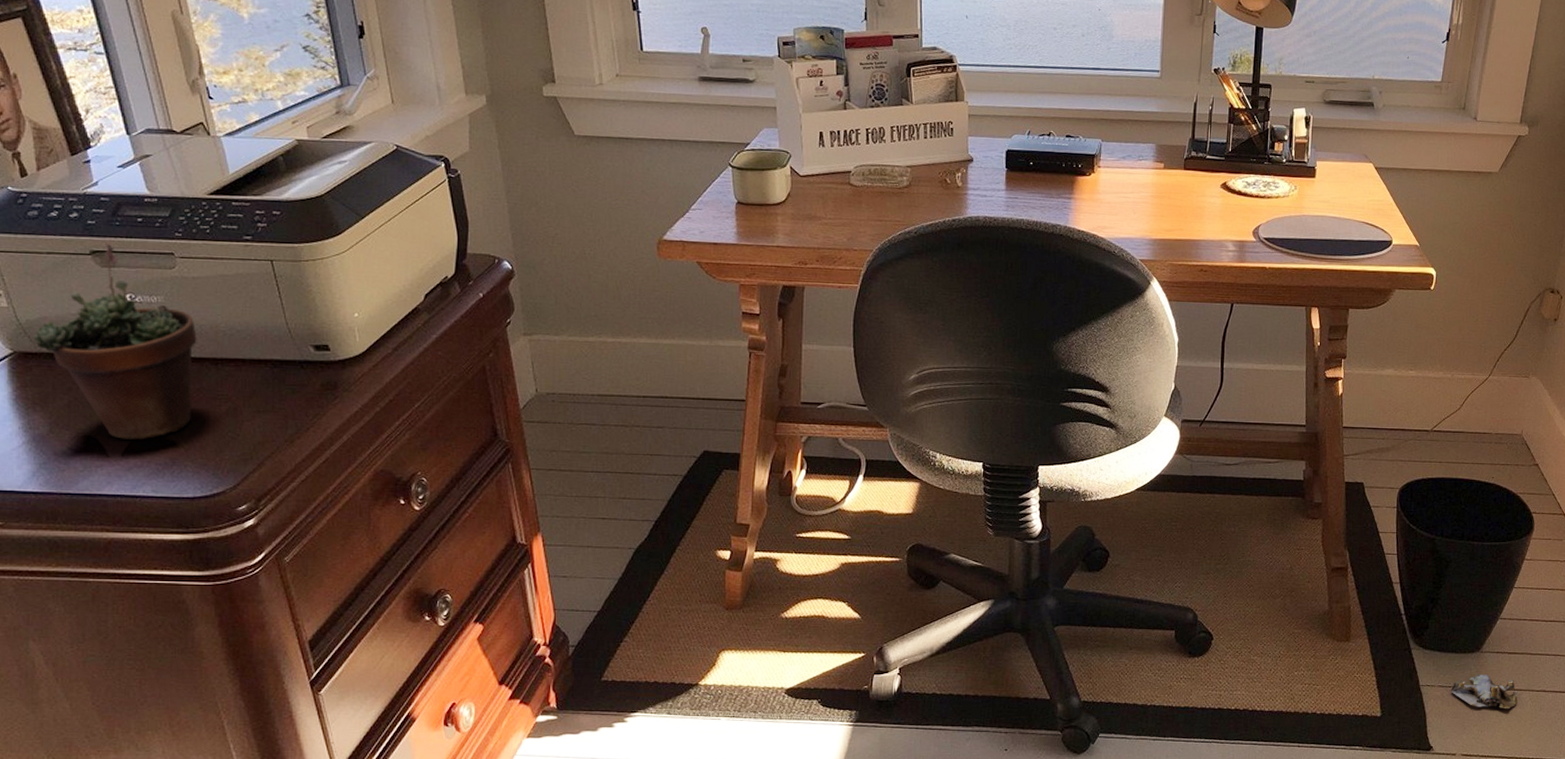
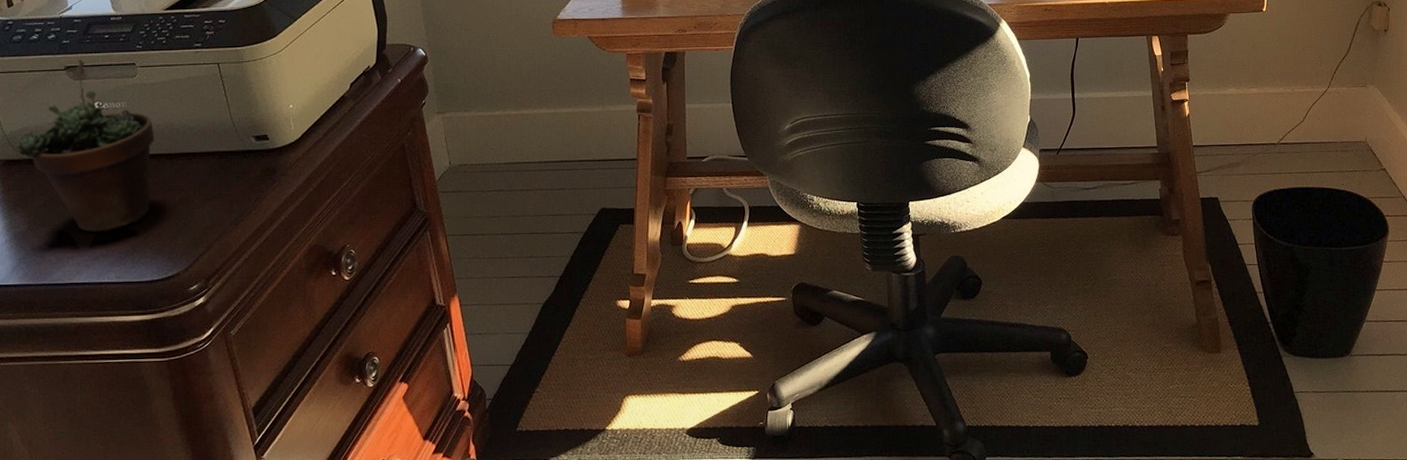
crumpled paper: present [1451,674,1518,708] -> none [1325,377,1393,411]

